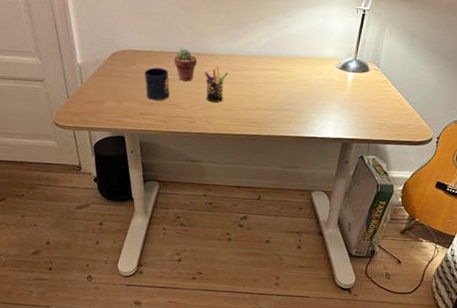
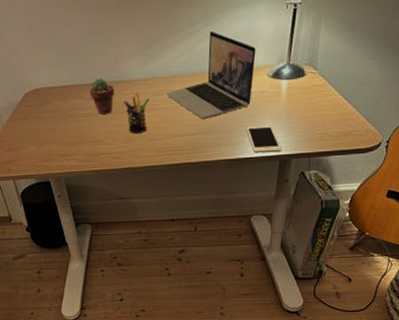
mug: present [144,67,170,101] -> none [60,102,90,140]
laptop: none [244,22,328,97] -> present [166,30,256,119]
cell phone: none [314,109,344,136] -> present [246,125,281,154]

